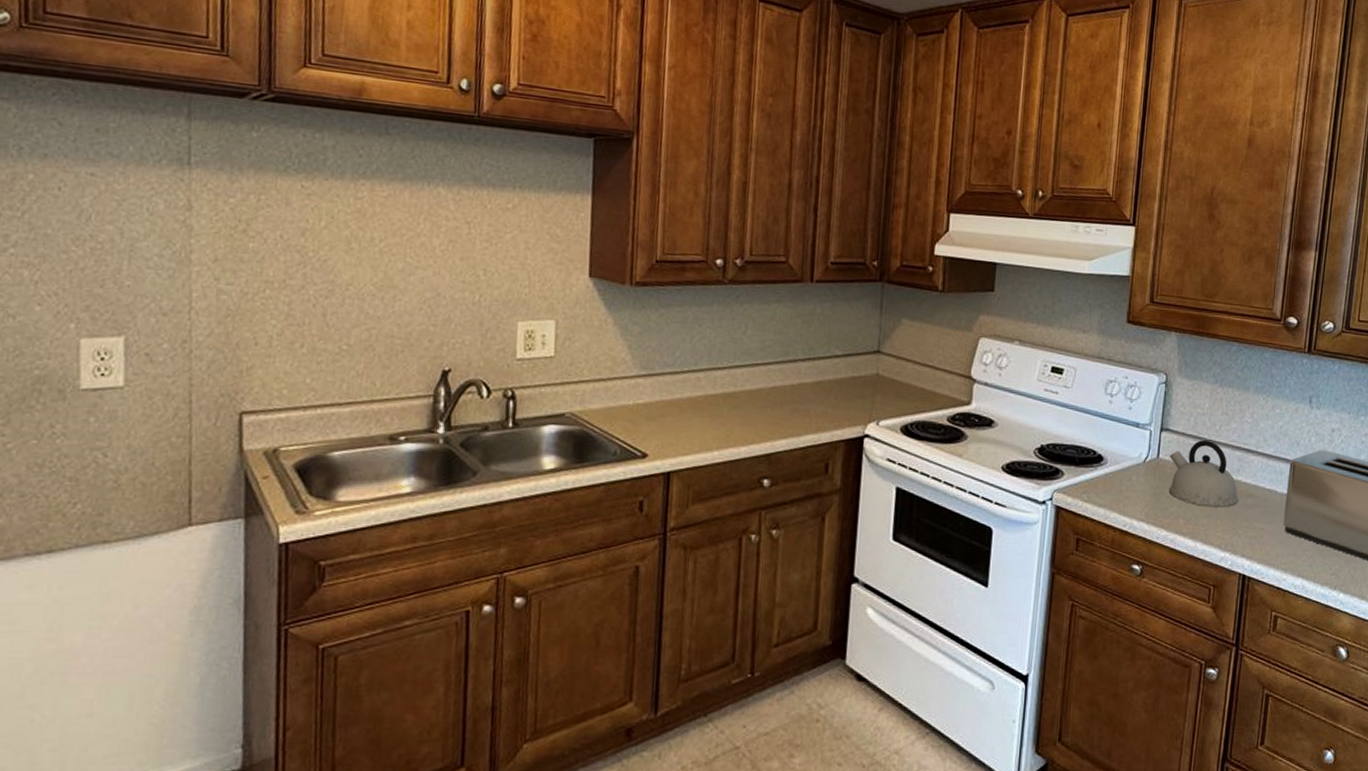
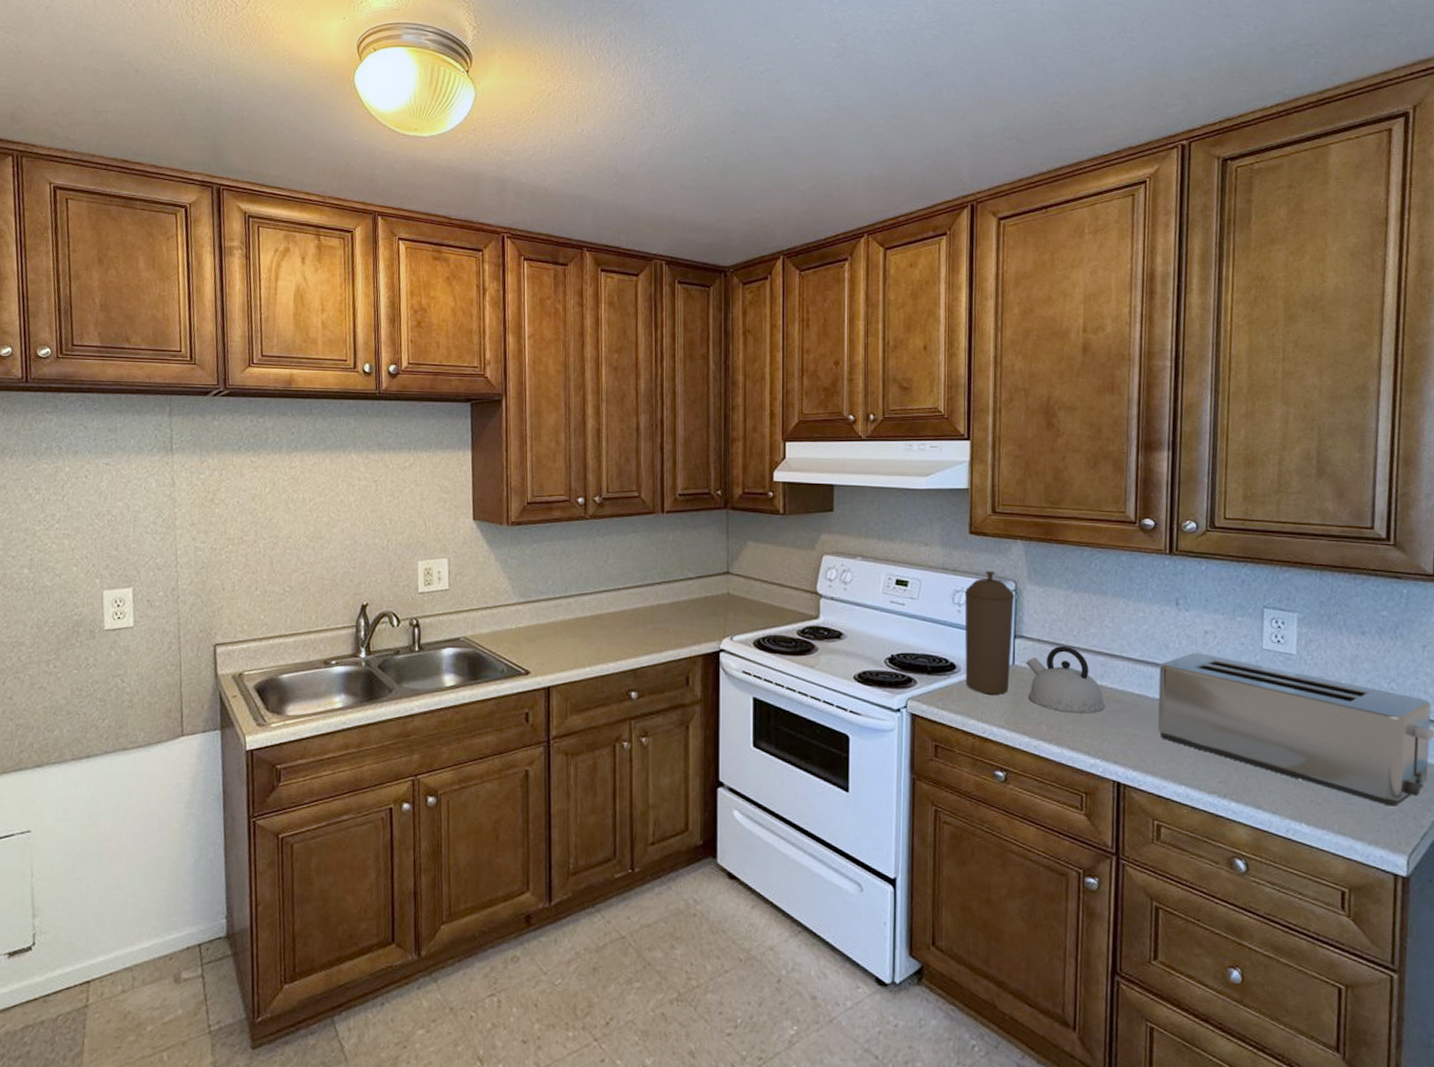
canister: none [1111,362,1165,488] -> present [964,571,1015,695]

